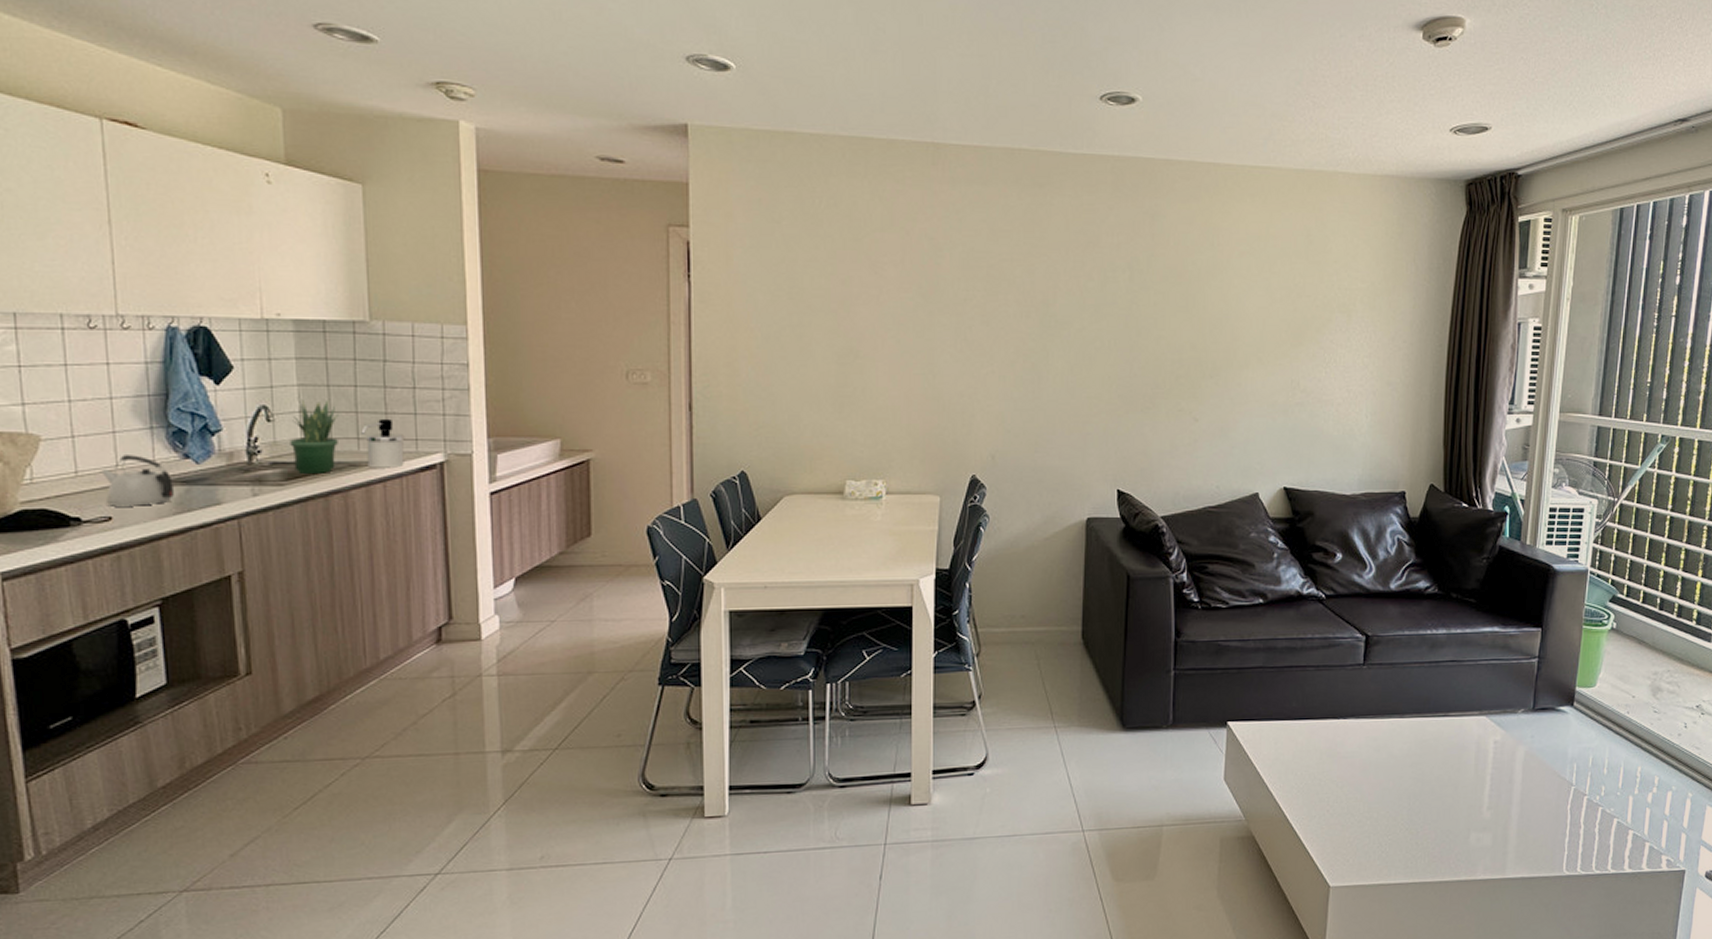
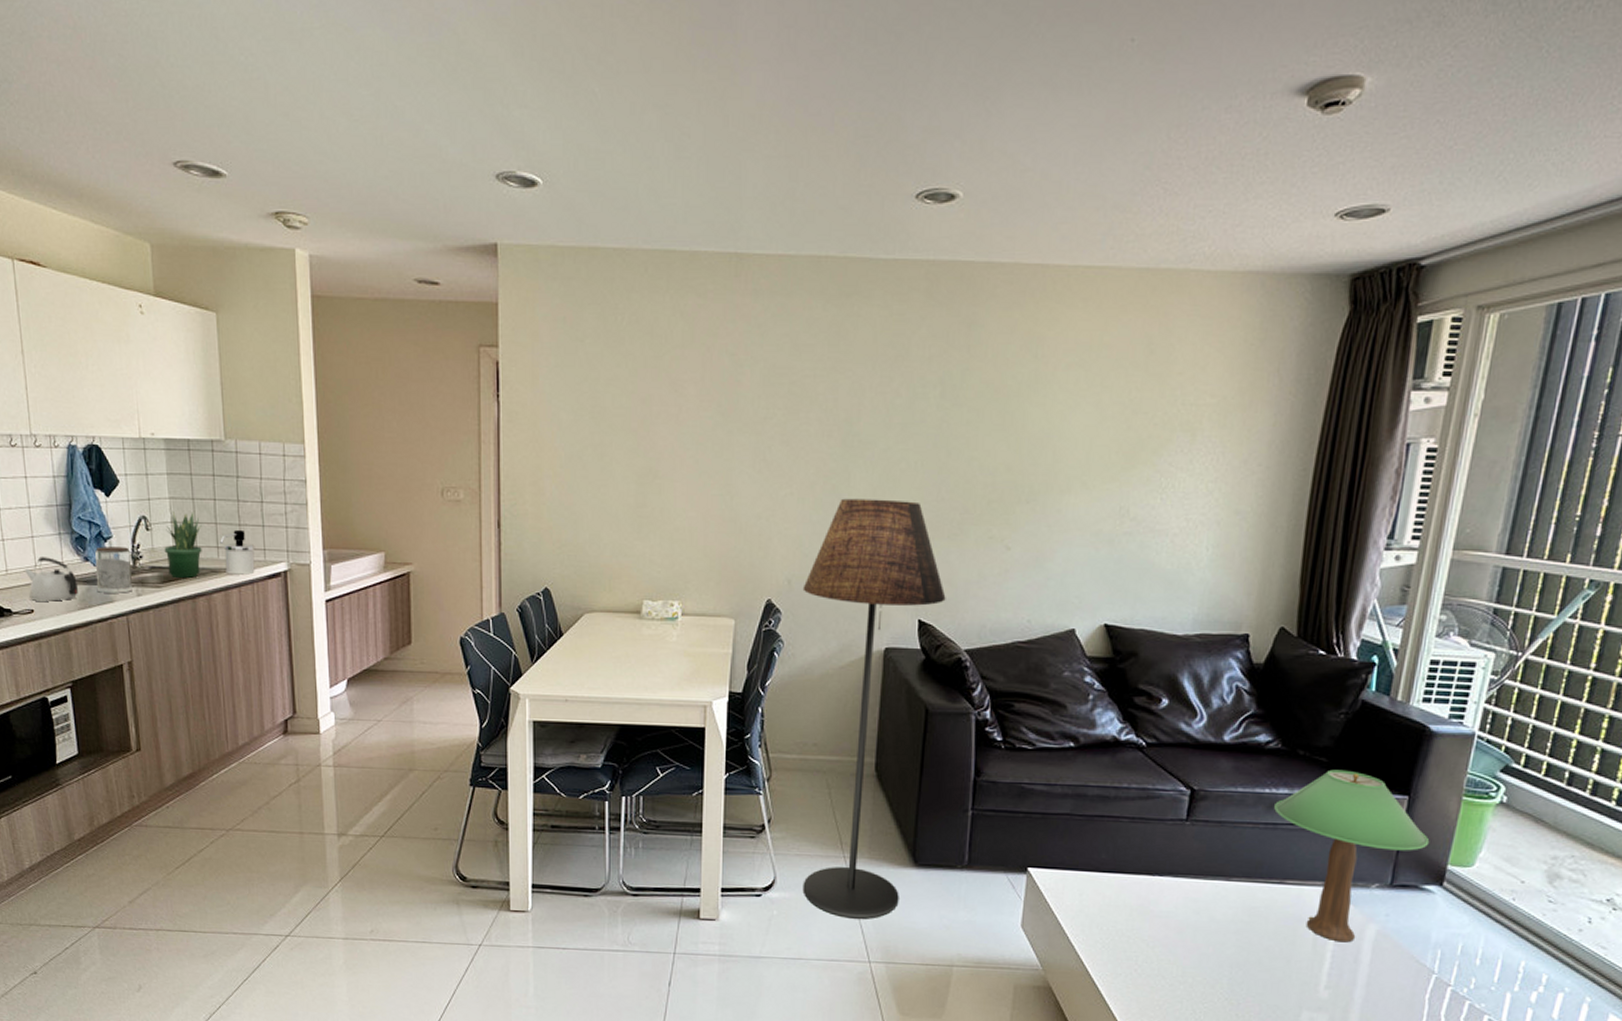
jar: none [198,441,247,494] -> present [95,546,132,593]
floor lamp: none [1006,376,1142,789] -> present [802,498,946,919]
table lamp: none [1436,609,1561,765] -> present [1274,769,1430,943]

